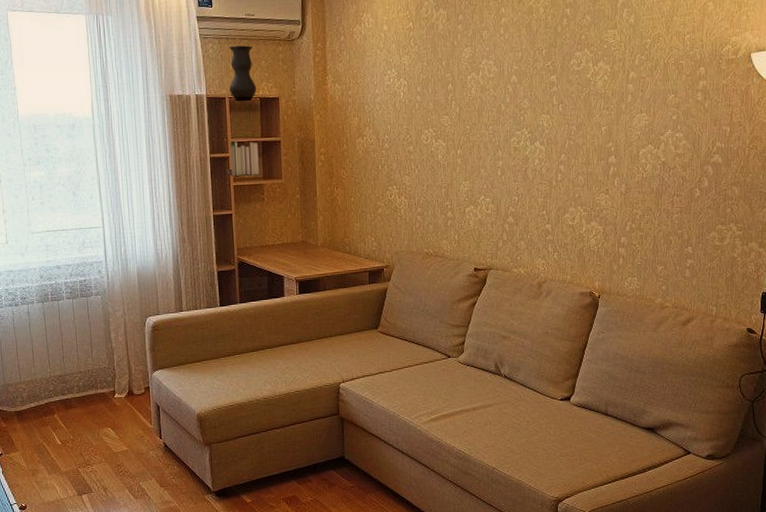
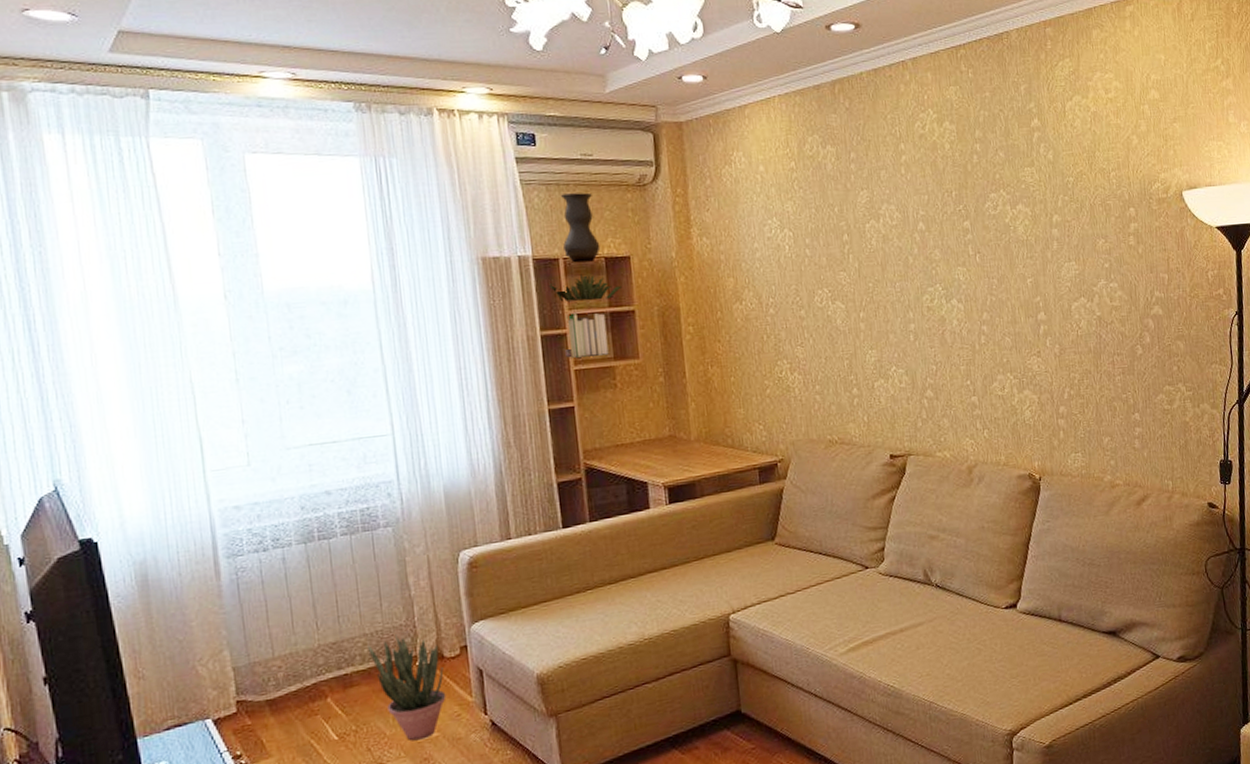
potted plant: none [82,374,134,452] -> present [368,634,446,741]
plant: none [217,110,272,132] -> present [549,274,623,302]

